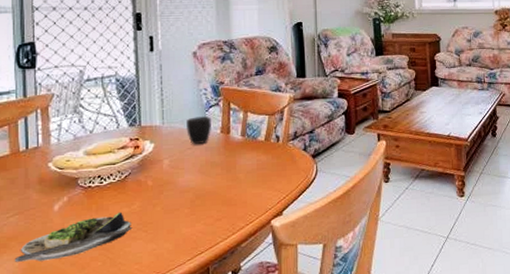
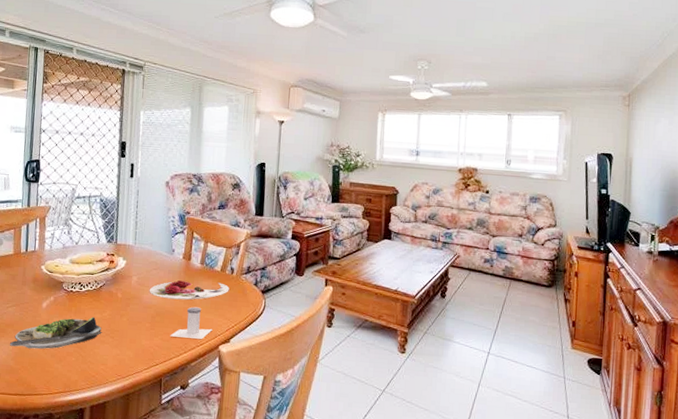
plate: none [184,153,276,179] -> present [149,280,229,300]
mug: present [186,115,211,144] -> none [154,240,176,266]
salt shaker: none [214,182,262,219] -> present [170,307,213,339]

